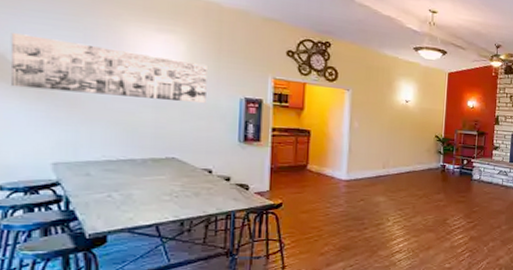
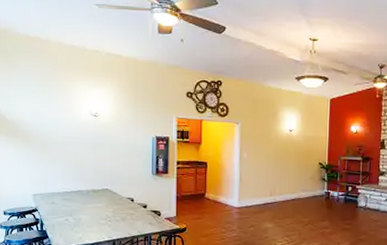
wall art: present [10,33,207,104] -> none [8,99,128,143]

